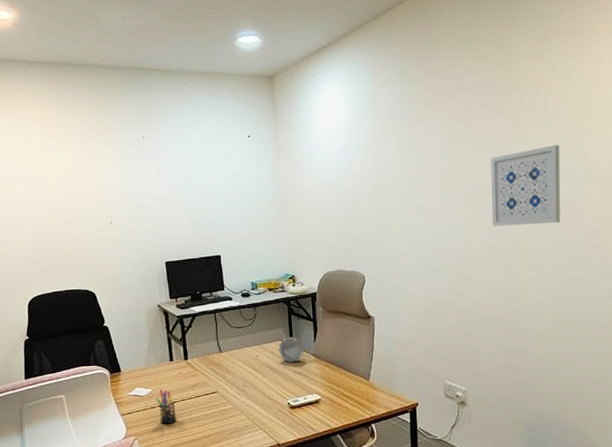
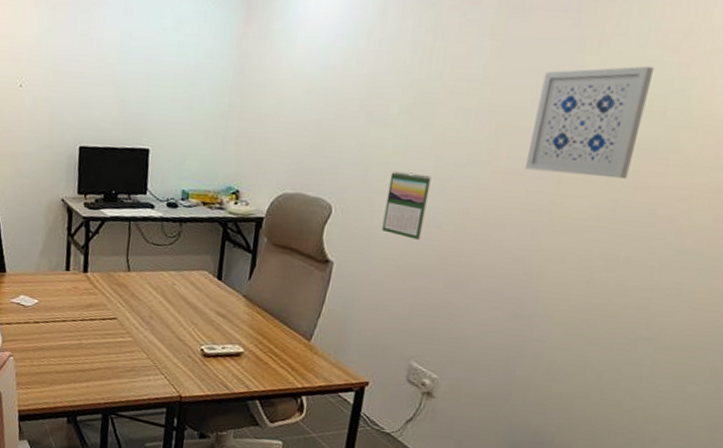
pen holder: present [156,389,177,424] -> none [42,302,64,346]
speaker: present [278,337,304,362] -> none [200,267,235,301]
calendar: none [402,242,432,290] -> present [381,170,432,240]

